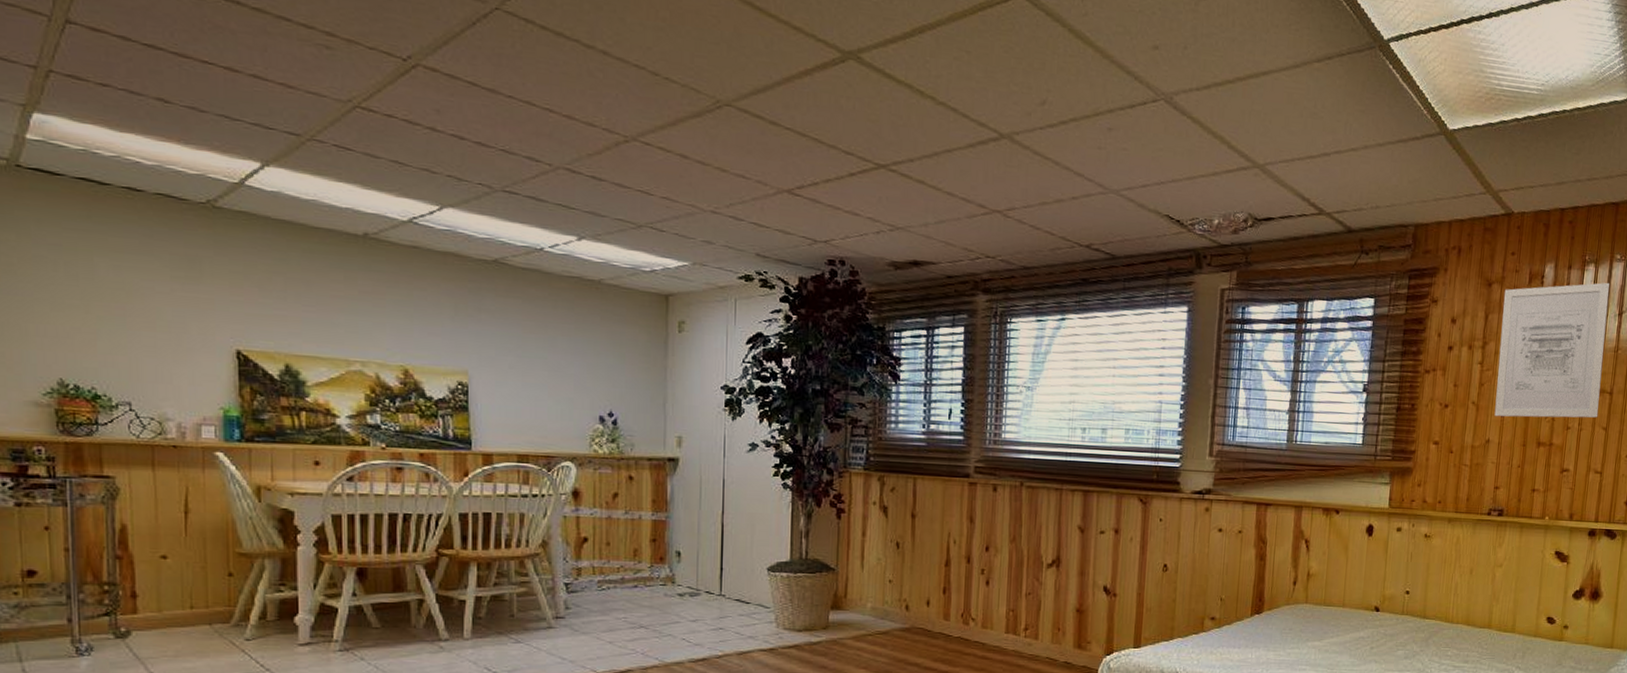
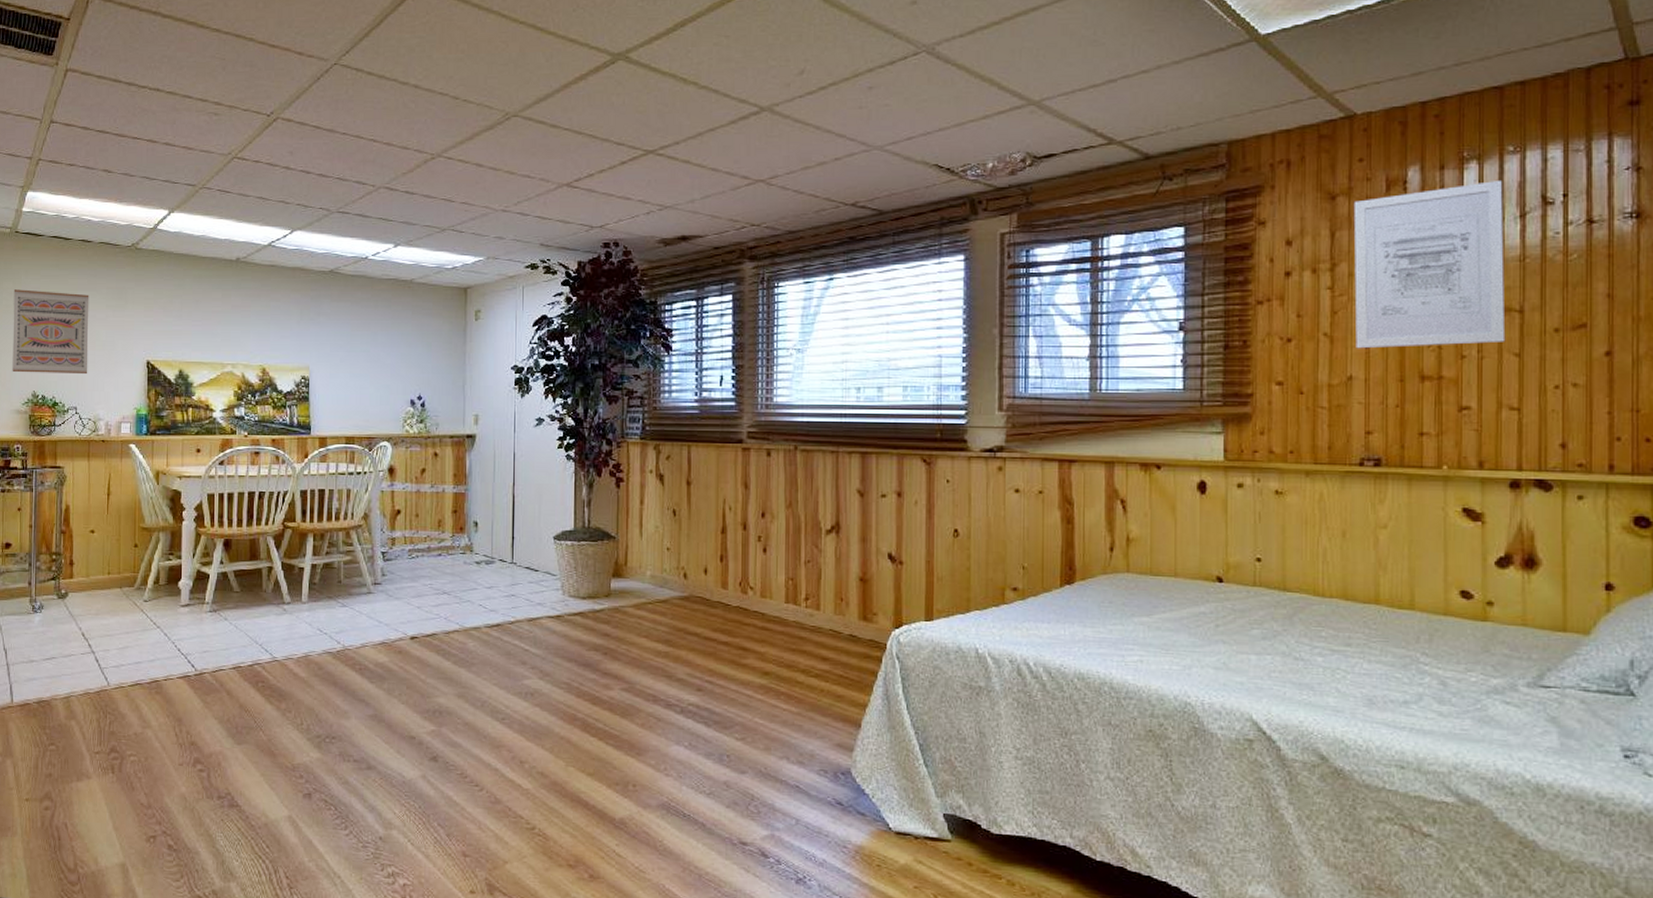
wall art: none [18,243,146,362] -> present [12,289,89,375]

